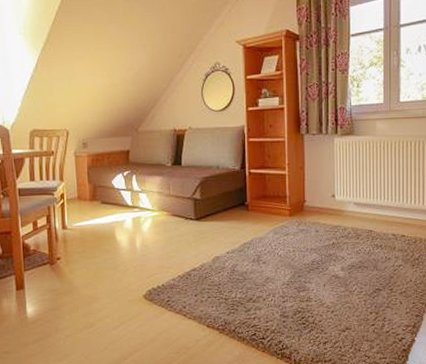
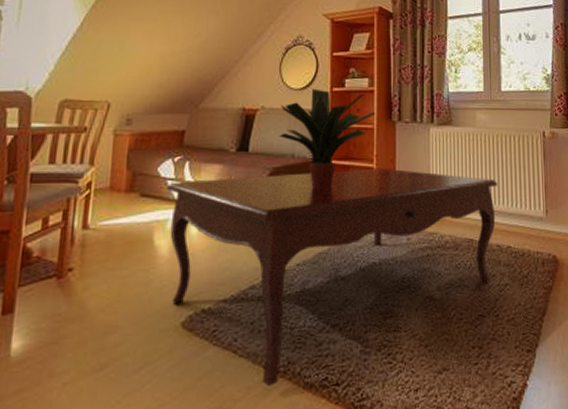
coffee table: none [120,174,394,339] -> present [166,167,497,386]
potted plant: none [205,109,285,194] -> present [278,88,375,190]

